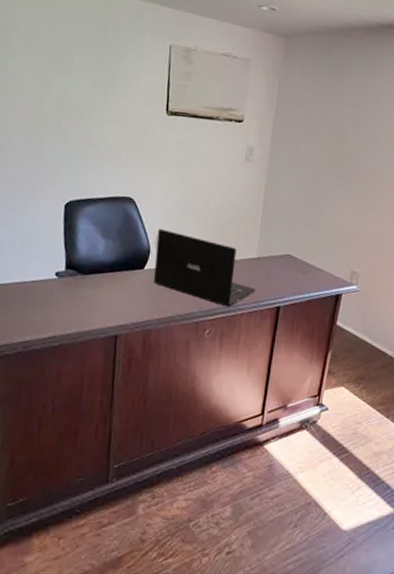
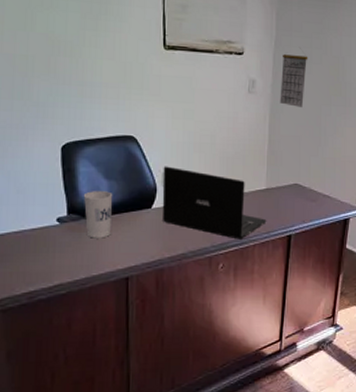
cup: none [81,248,109,295] -> present [83,191,113,238]
calendar: none [276,117,308,177] -> present [280,48,308,107]

